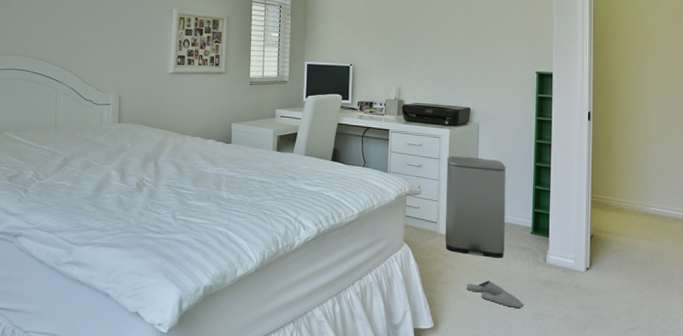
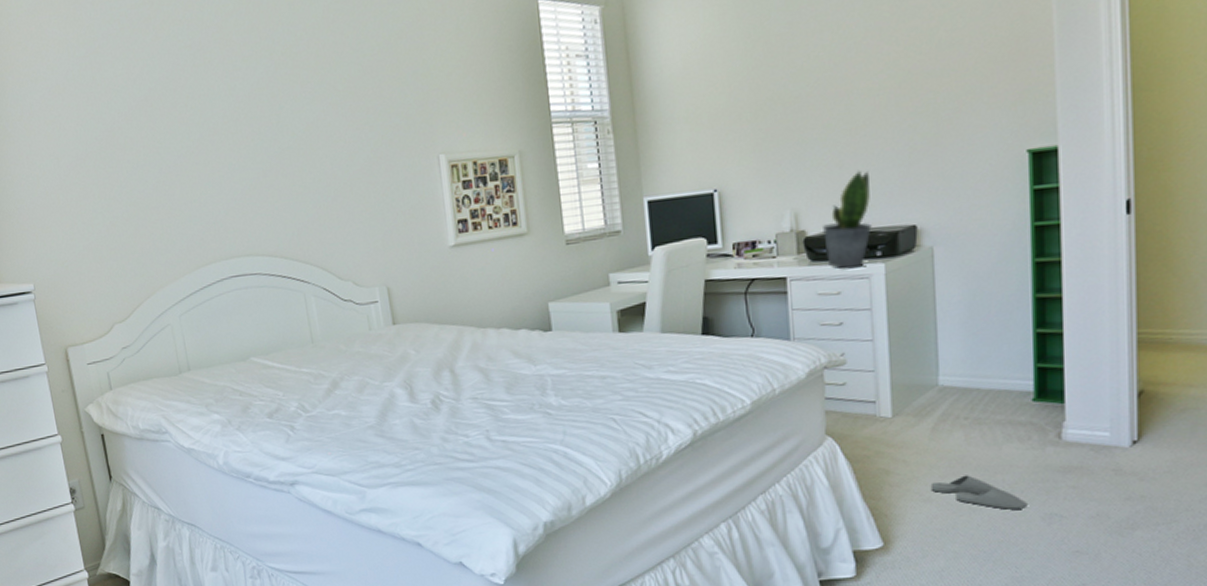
potted plant: none [414,67,446,130] -> present [823,170,872,269]
pedal bin: present [444,156,506,258] -> none [883,298,990,443]

